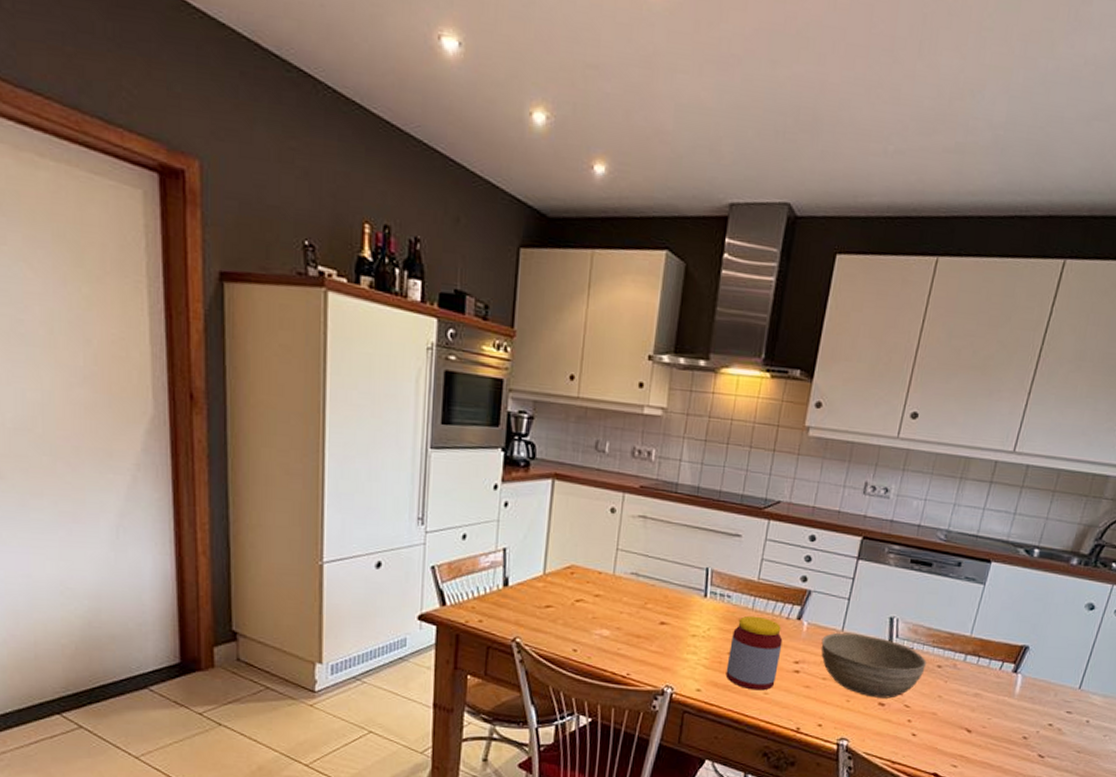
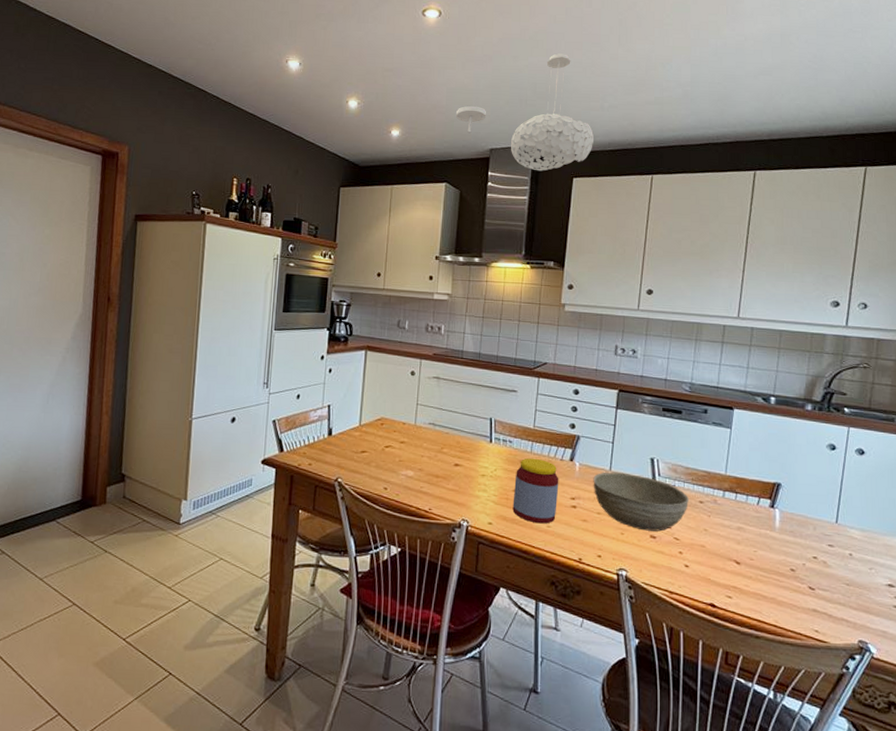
pendant light: none [685,61,870,242] -> present [455,53,594,171]

